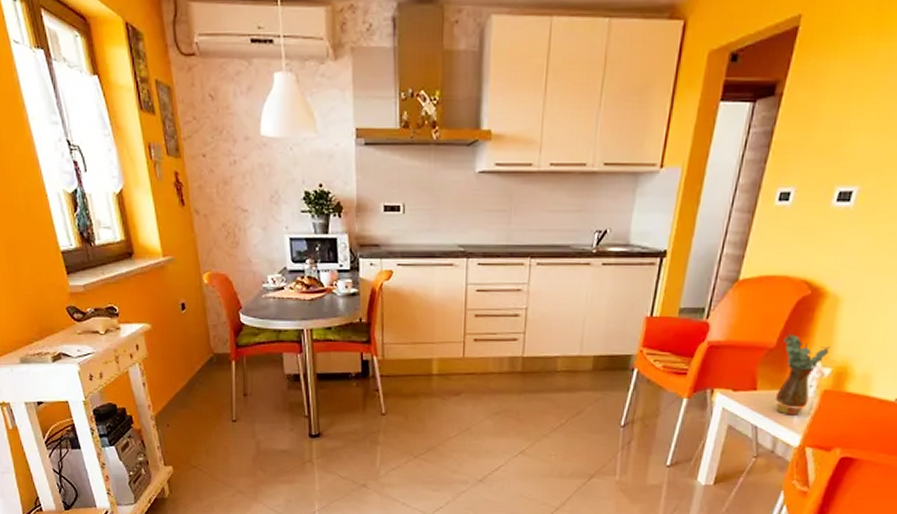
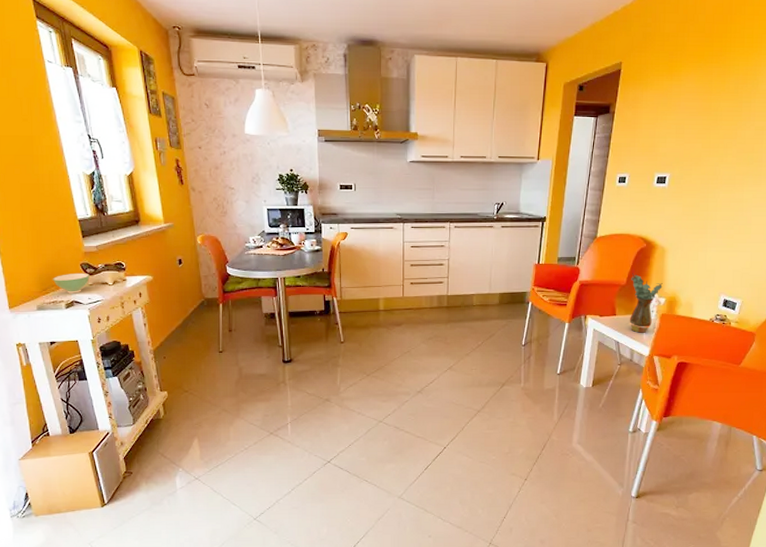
bowl: none [35,318,78,344] -> present [52,273,90,293]

